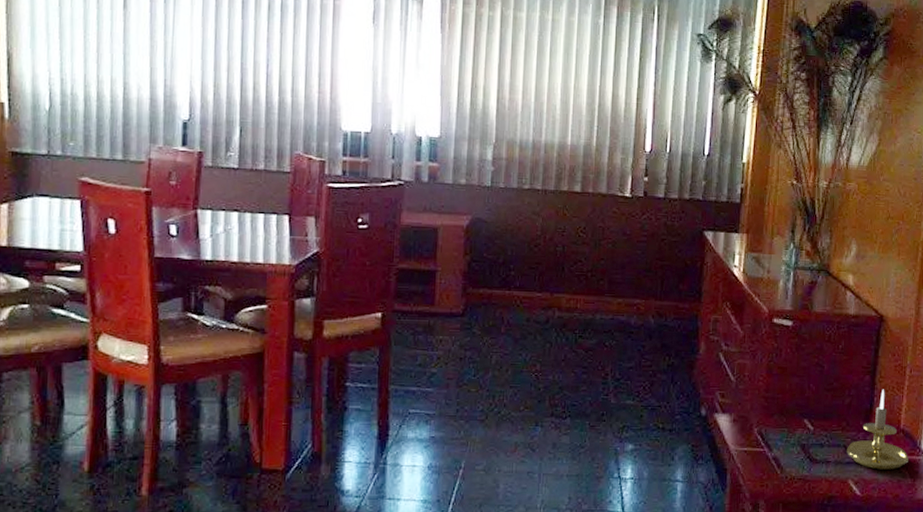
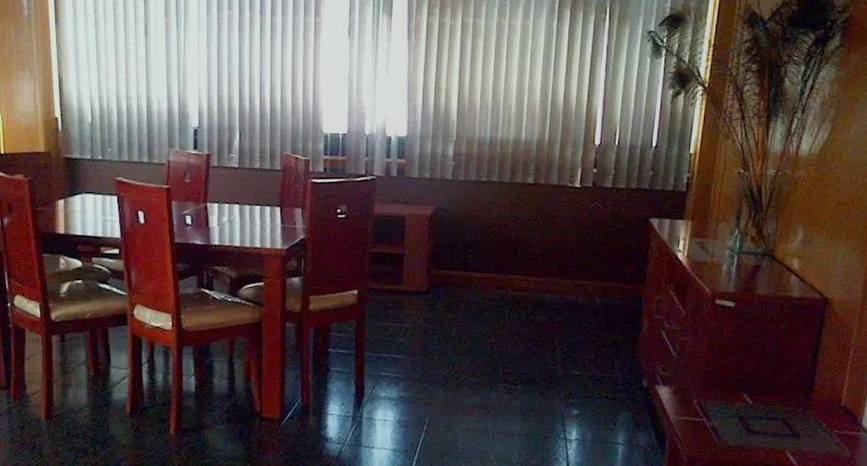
candle holder: present [847,389,908,470] -> none [785,368,848,444]

